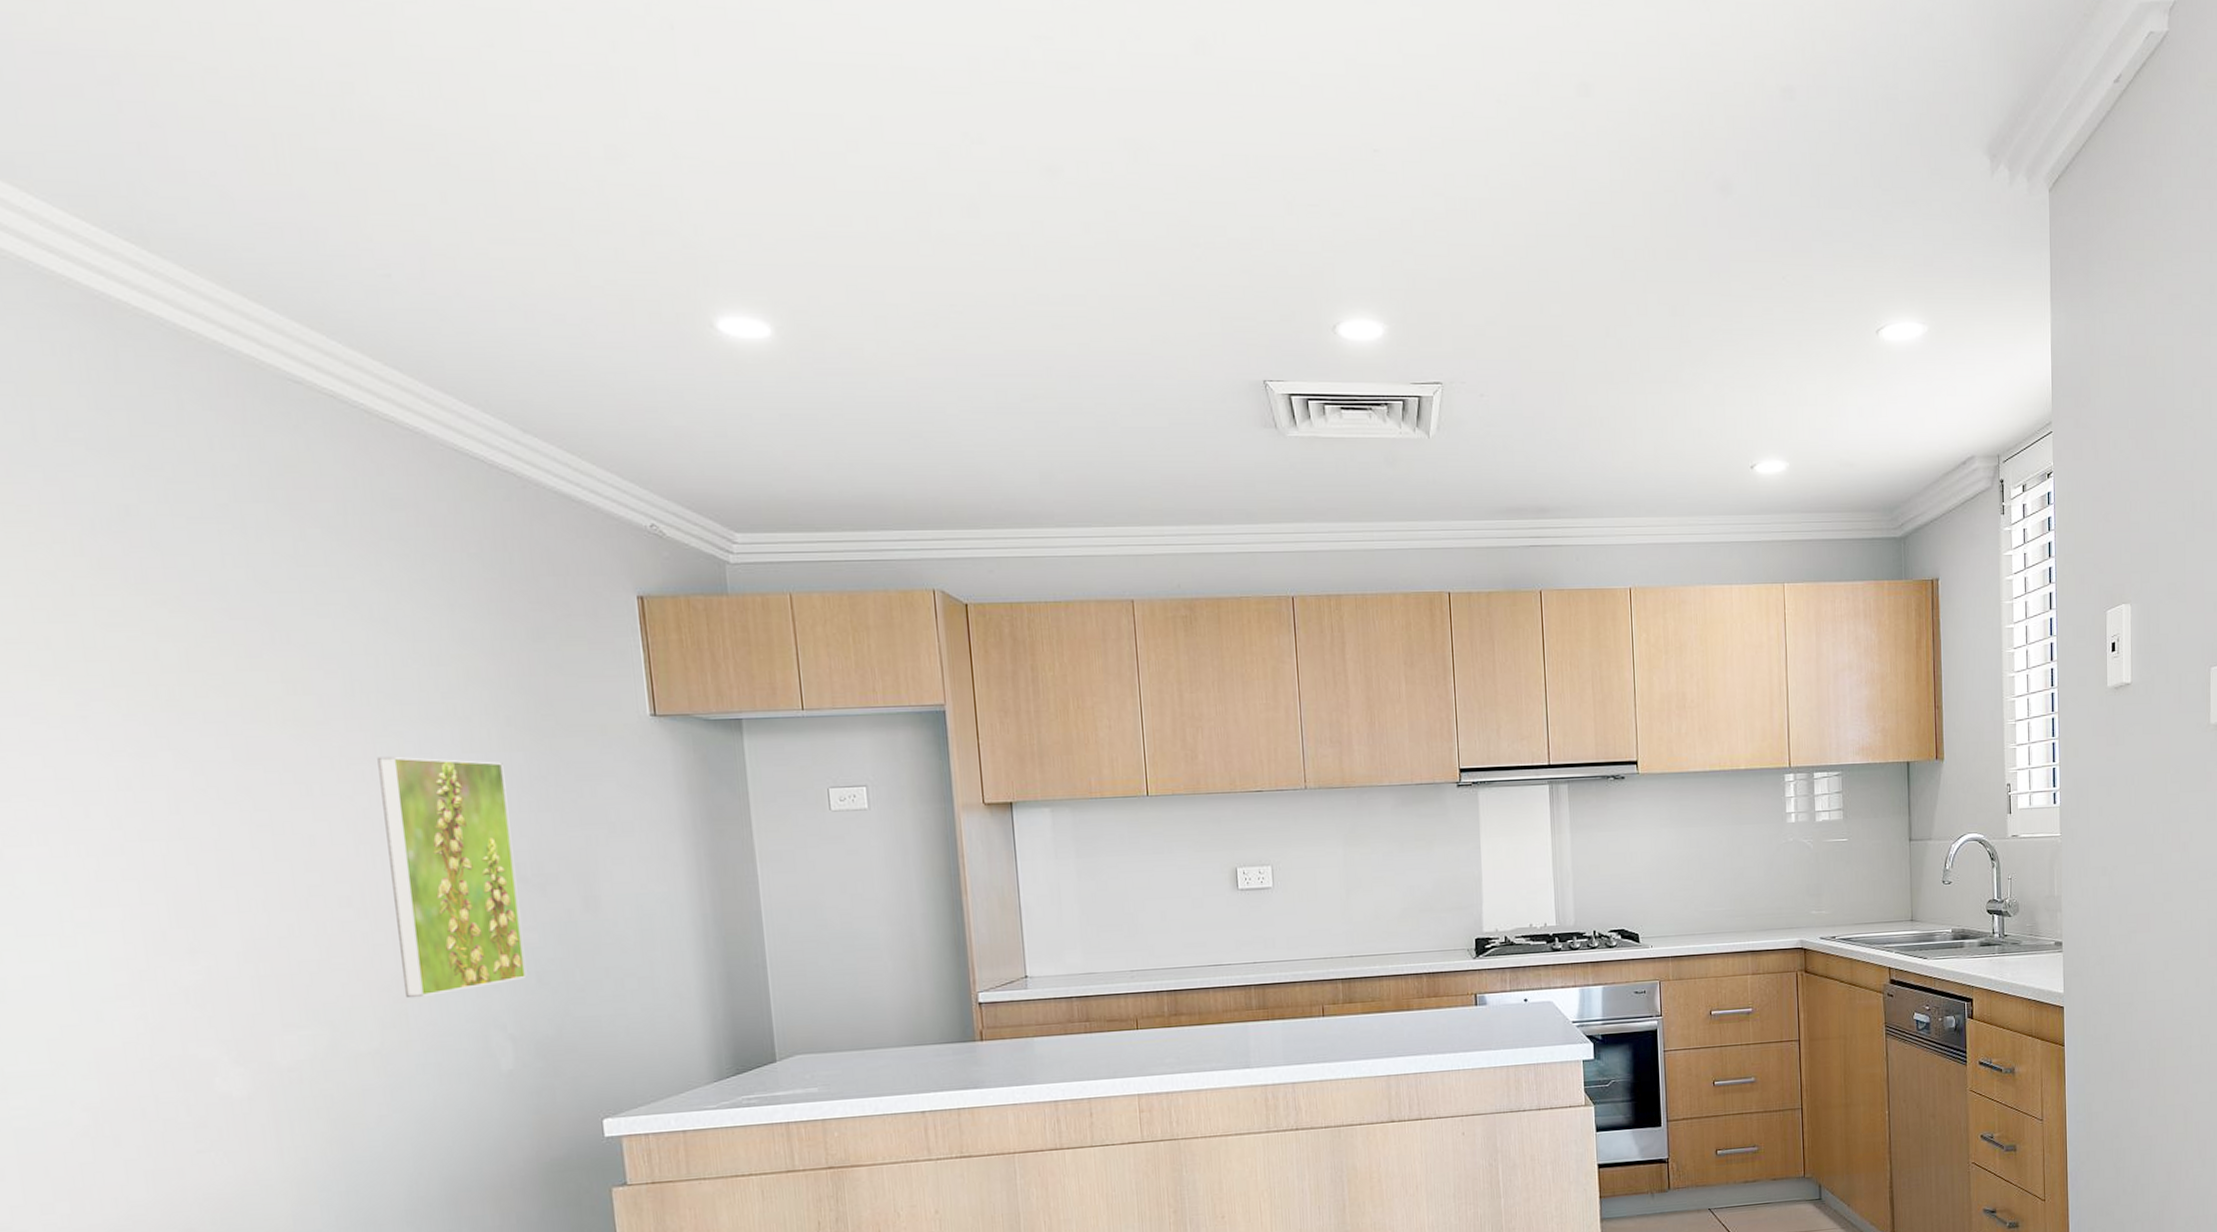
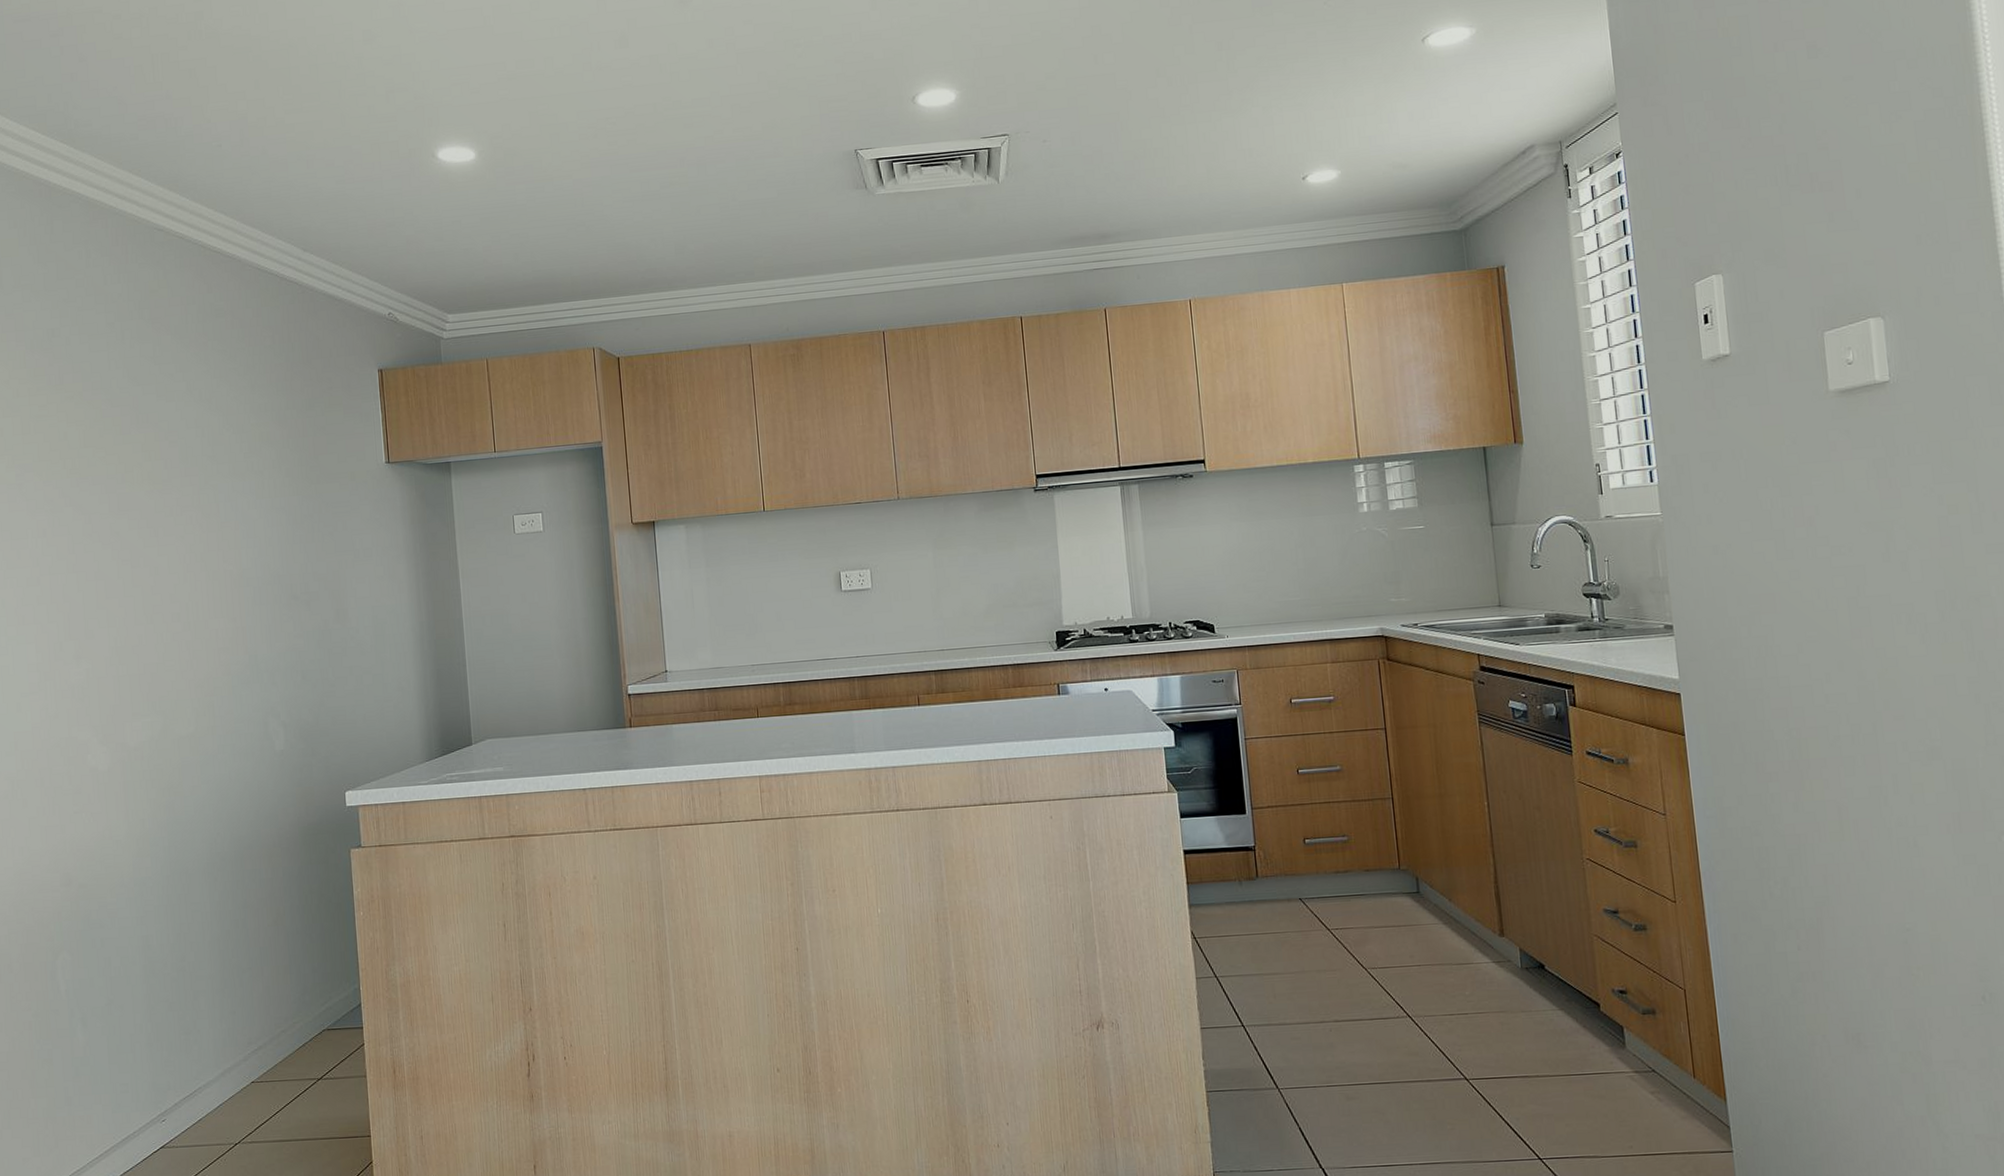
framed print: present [377,756,527,999] -> none [201,504,295,693]

